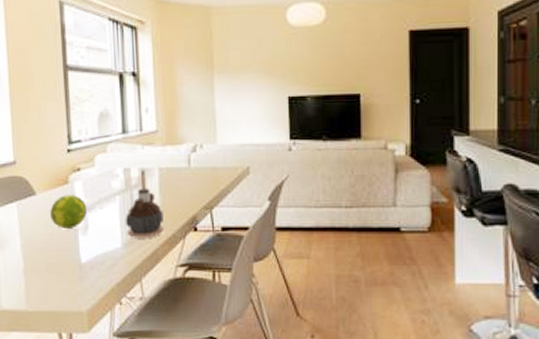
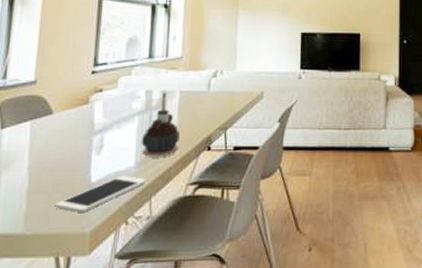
fruit: present [50,195,88,230] -> none [65,115,105,149]
cell phone: none [51,256,136,292] -> present [55,176,148,212]

